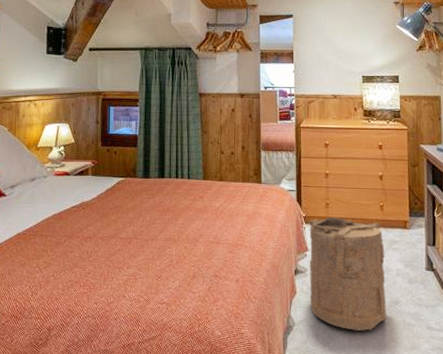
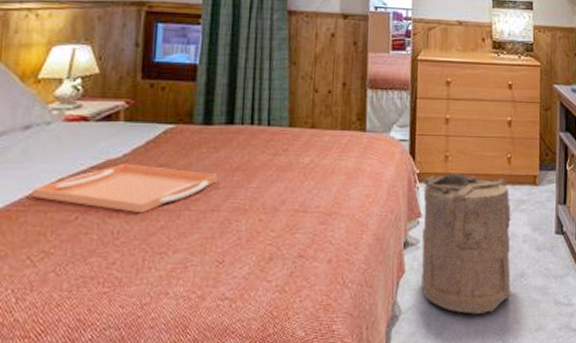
serving tray: none [38,204,155,240] -> present [32,163,219,214]

